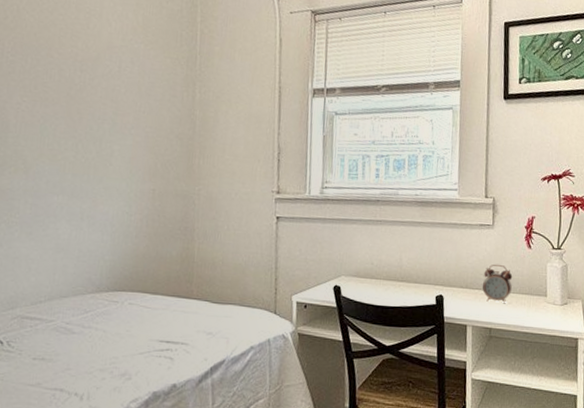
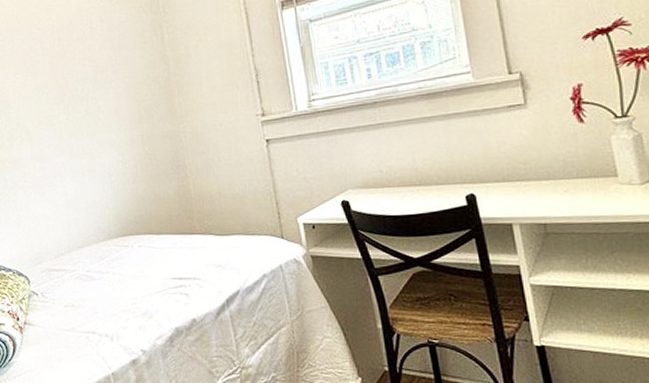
alarm clock: present [482,264,513,304] -> none [523,147,566,193]

